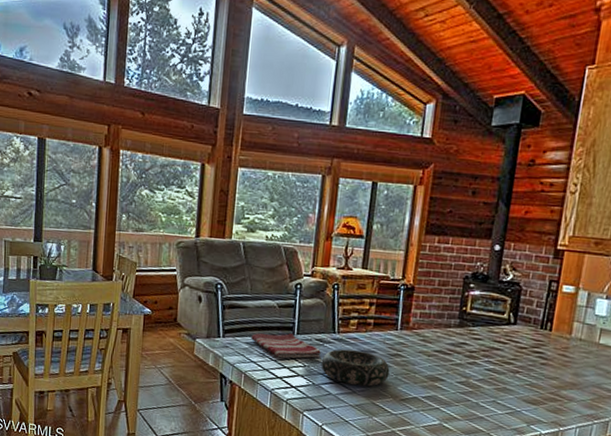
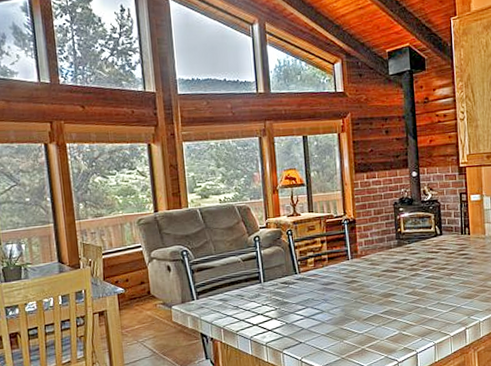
dish towel: present [251,333,321,358] -> none [223,282,288,307]
decorative bowl: present [321,349,390,387] -> none [289,284,350,317]

